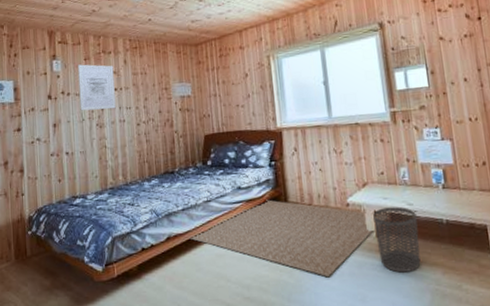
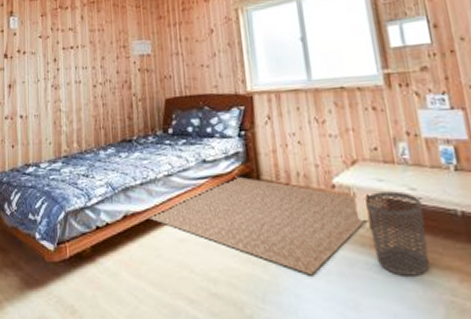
wall art: present [78,64,116,111] -> none [34,21,72,71]

